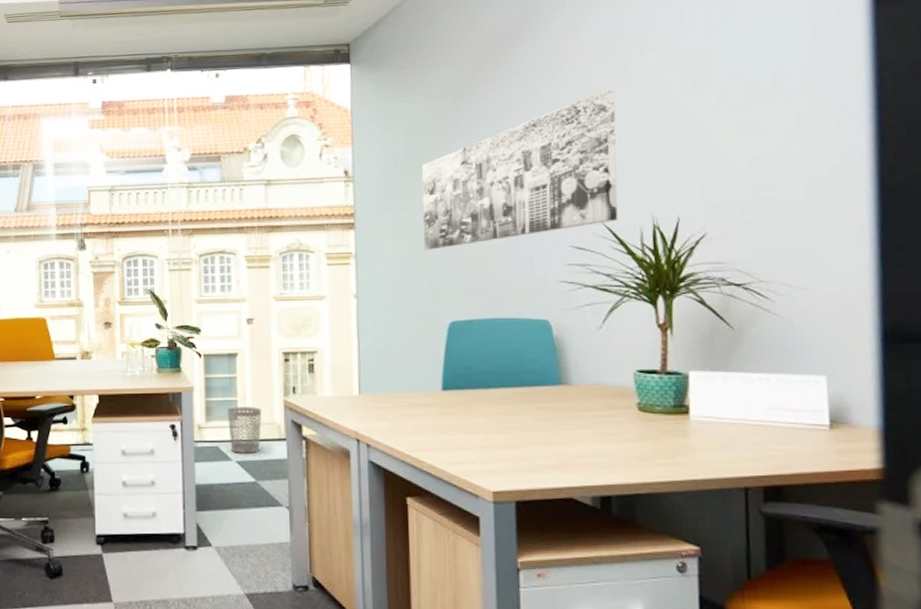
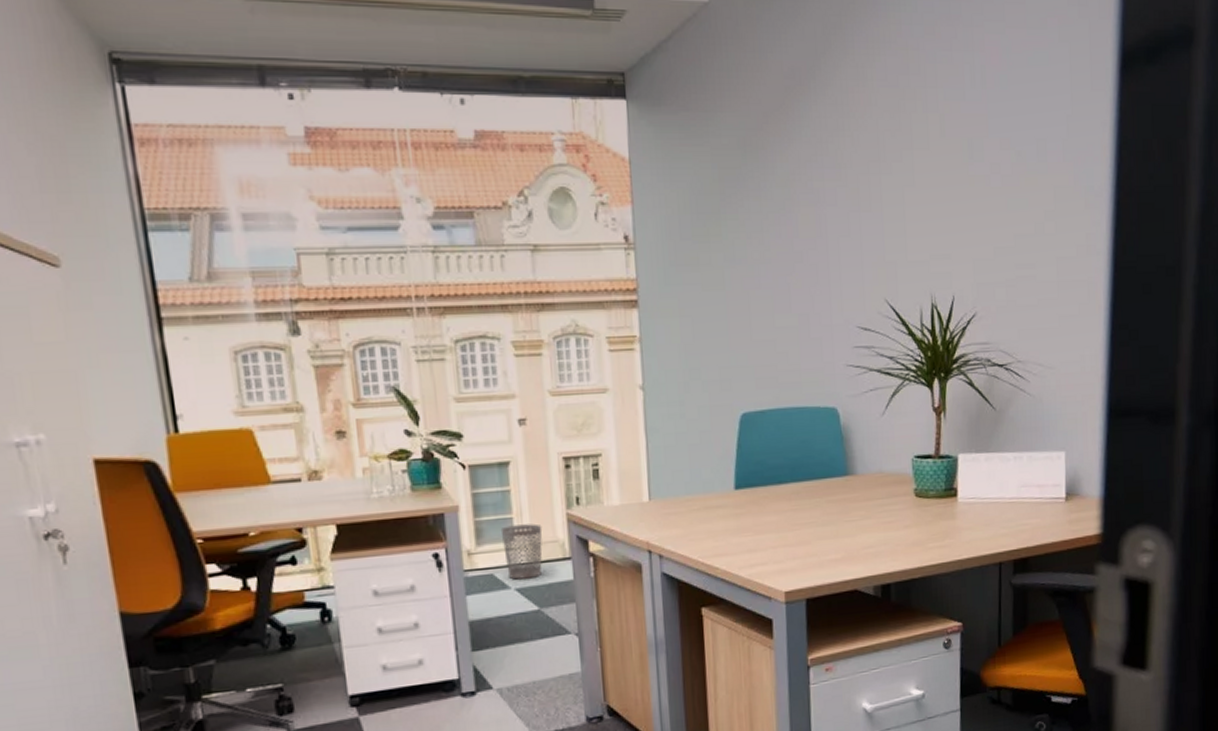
wall art: present [421,89,619,250] -> none [709,152,901,332]

